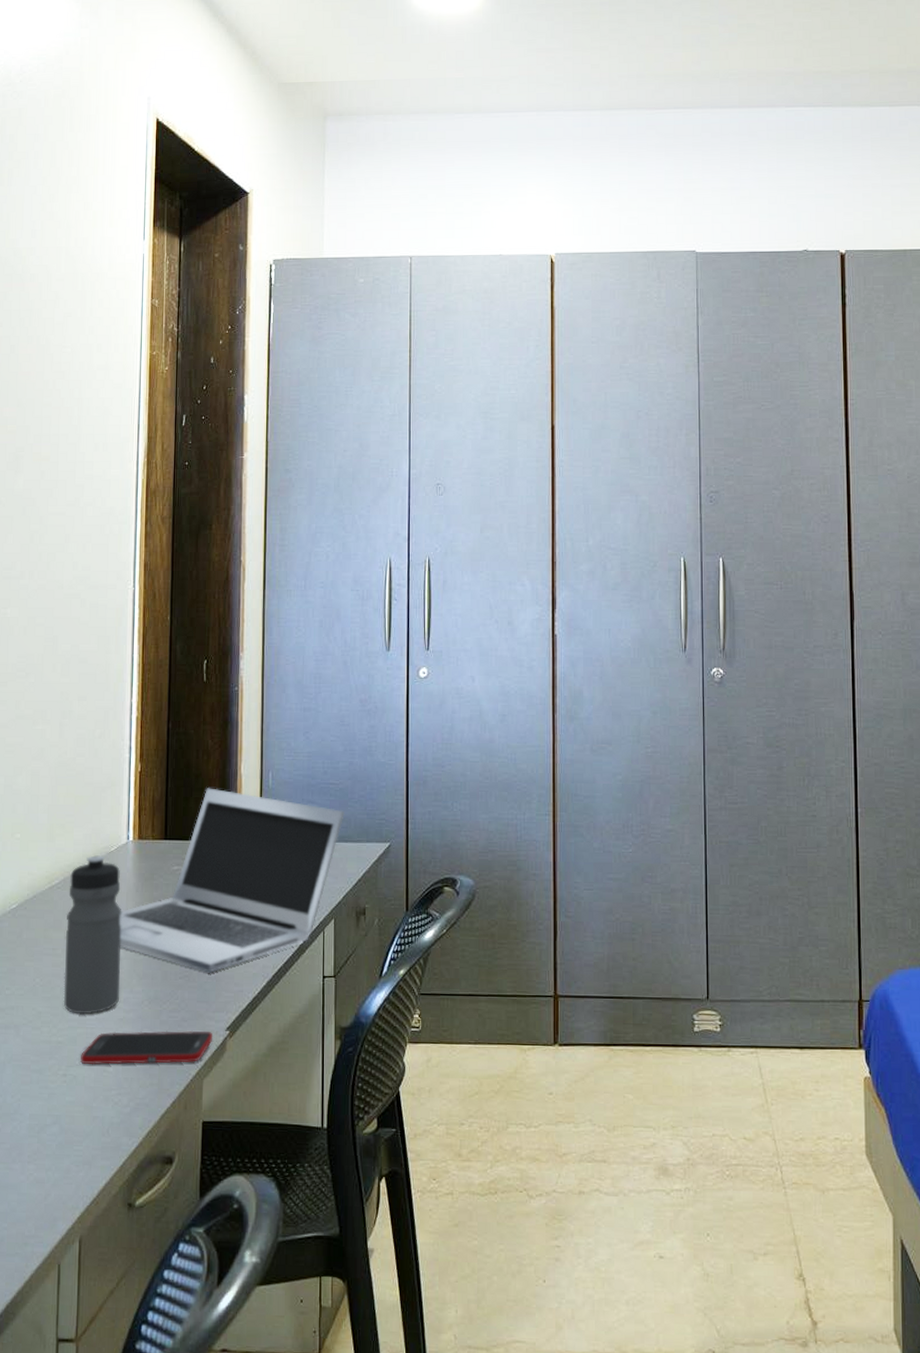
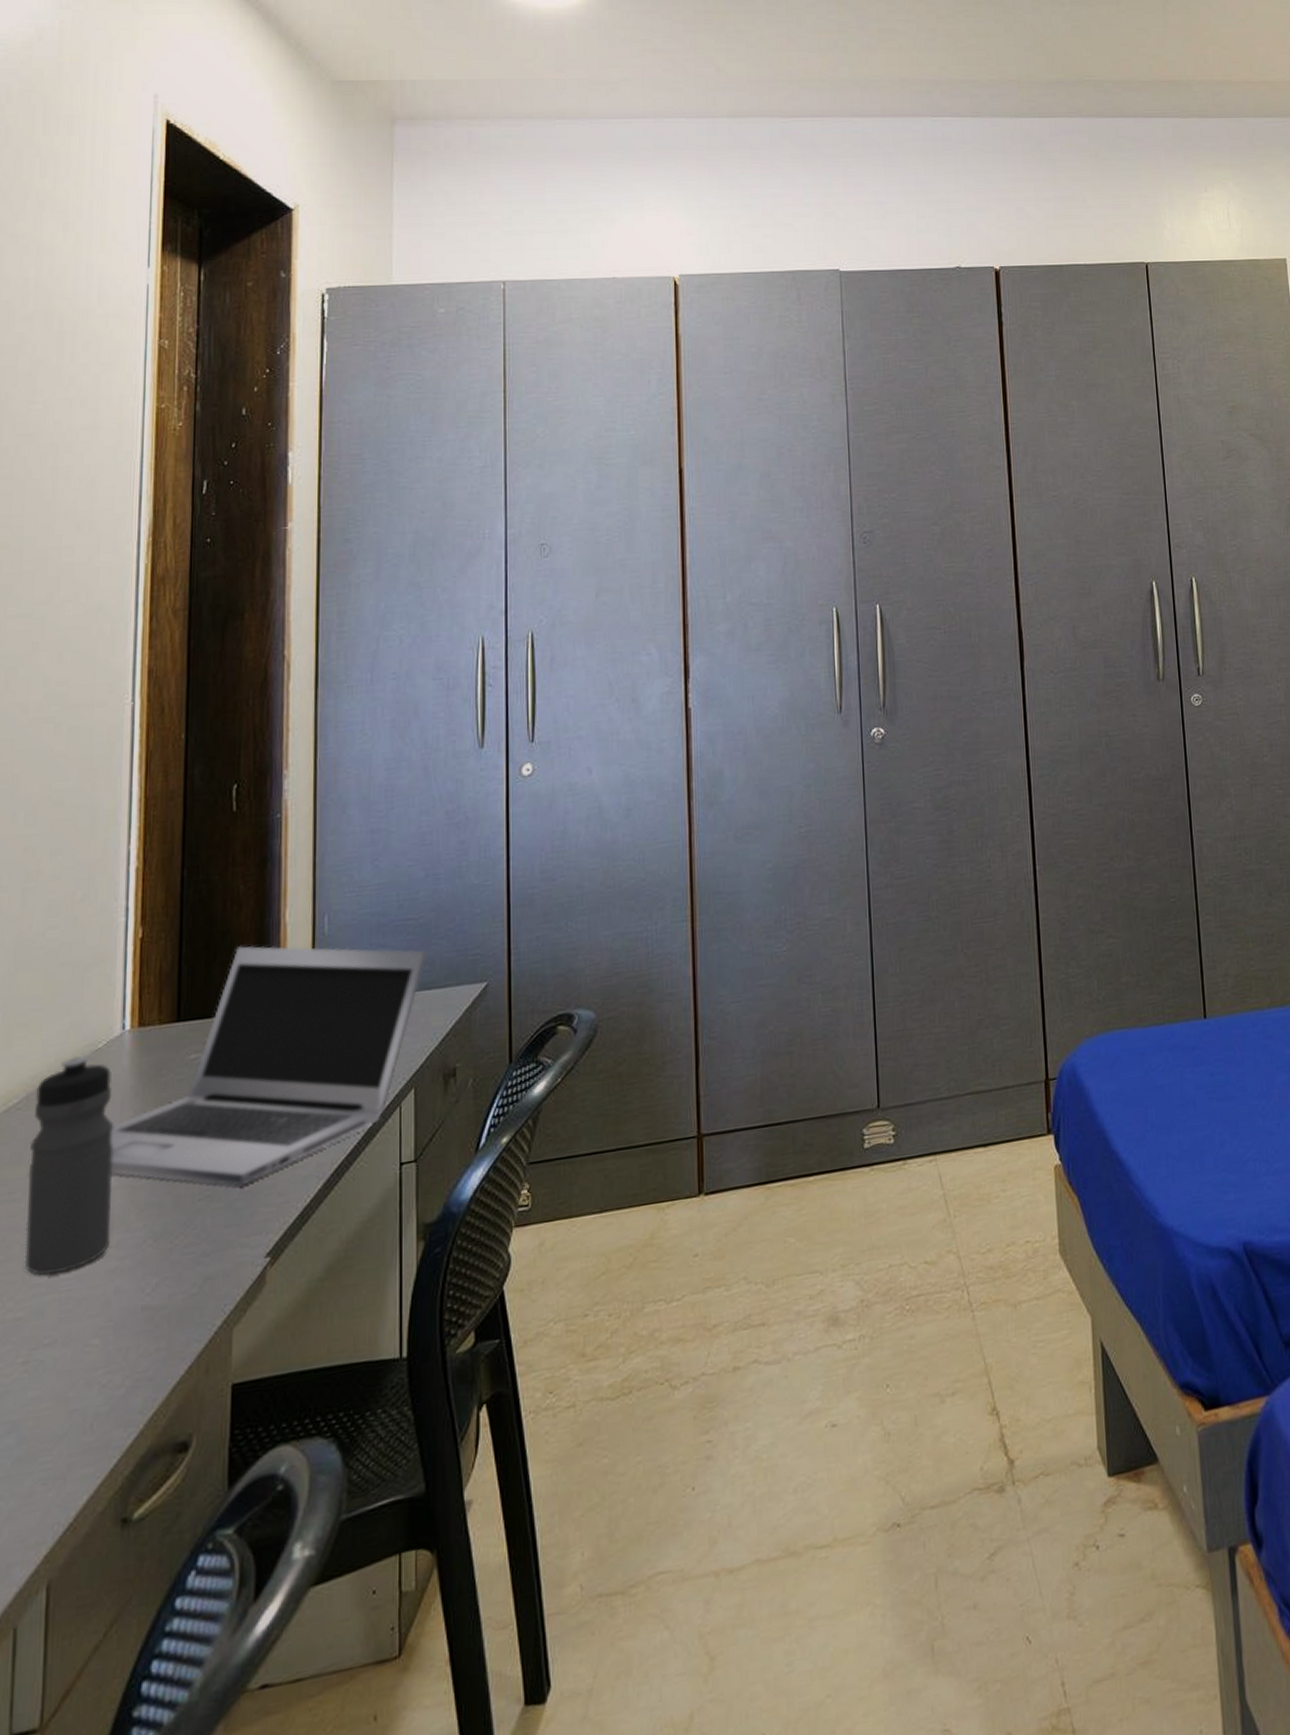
cell phone: present [81,1030,213,1065] -> none [50,1263,248,1342]

